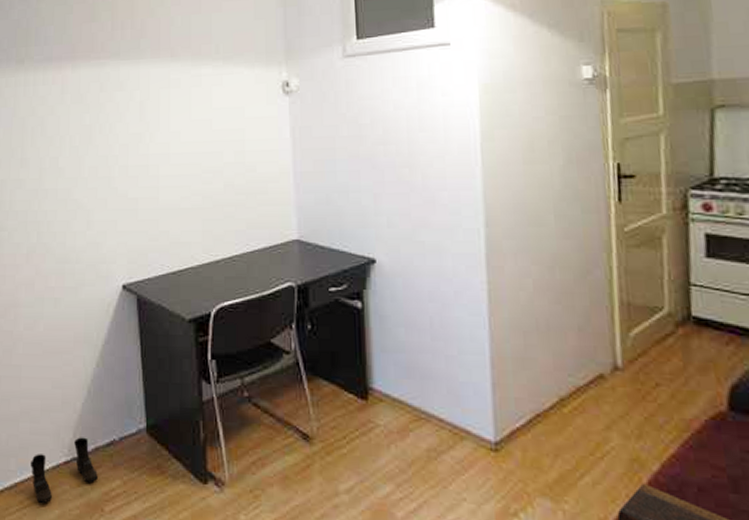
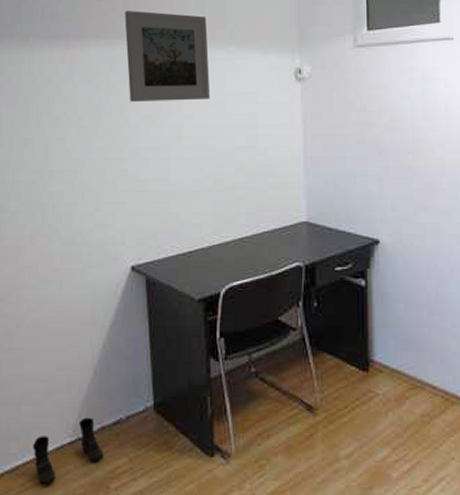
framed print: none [113,30,198,120] -> present [125,10,211,102]

